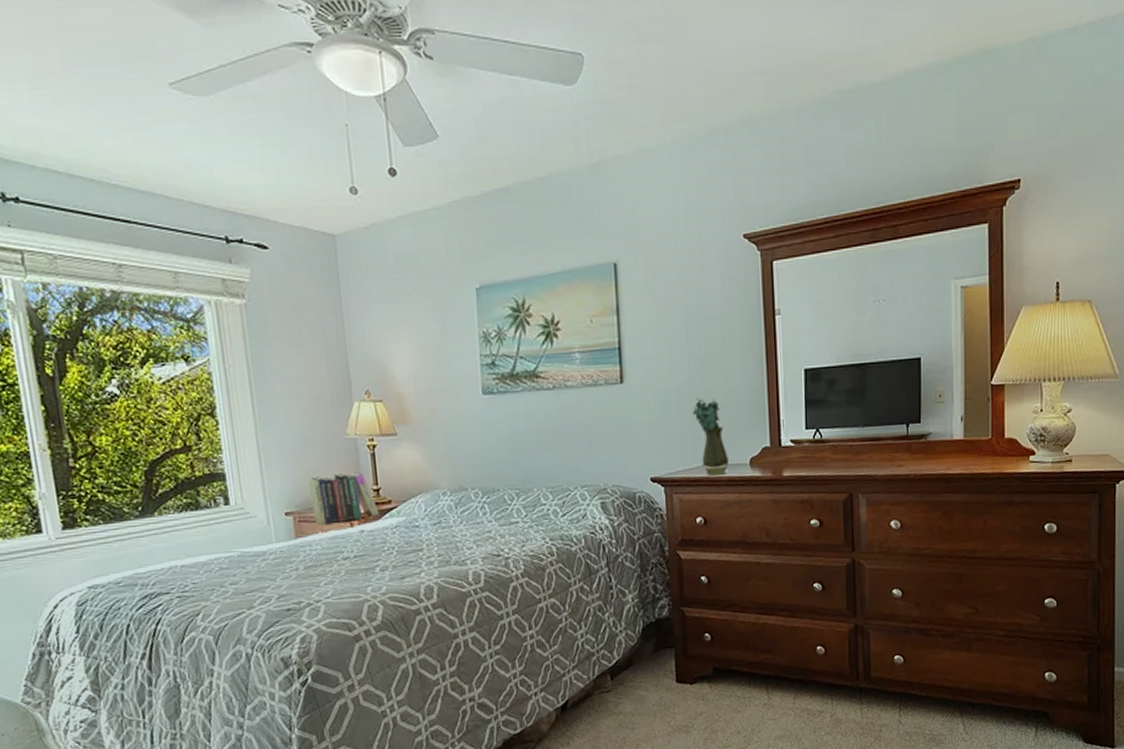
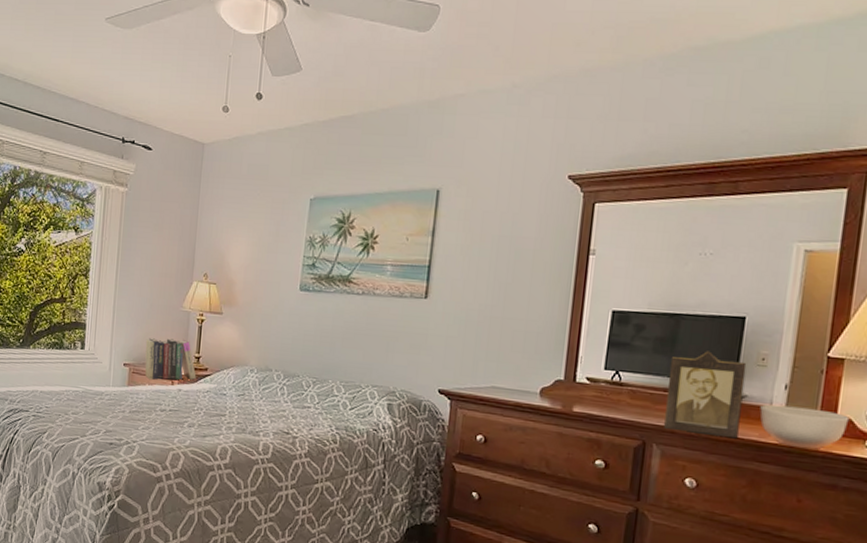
vase: present [693,398,729,477] -> none [490,322,519,400]
photo frame: none [863,395,929,478] -> present [664,351,747,439]
bowl: none [943,435,1015,475] -> present [759,404,850,451]

